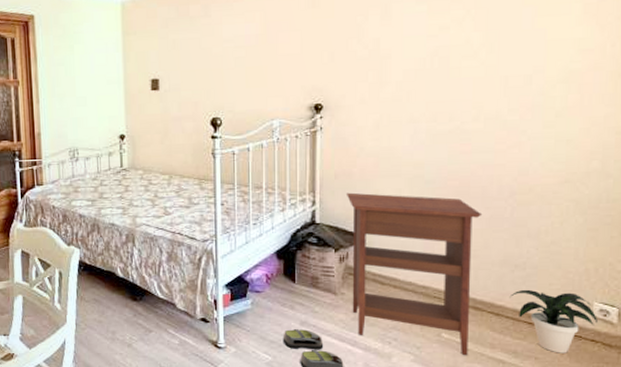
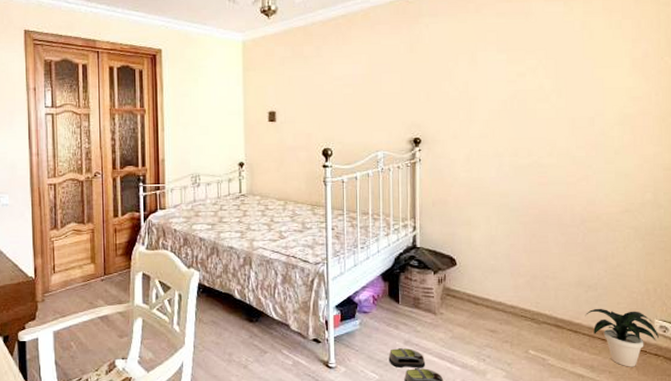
nightstand: present [345,192,483,356] -> none [442,219,559,371]

